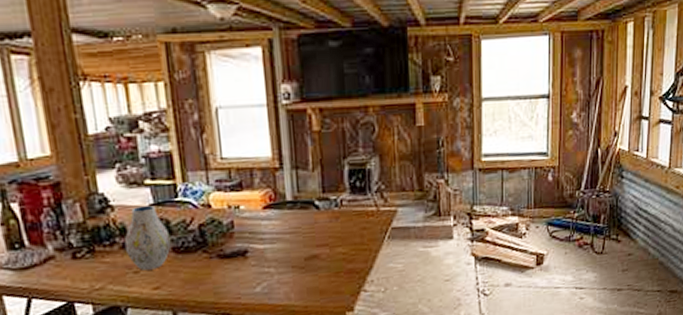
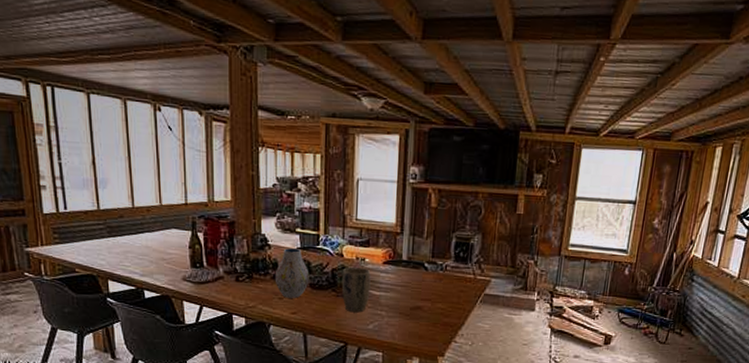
plant pot: none [213,217,252,276] -> present [342,267,371,313]

